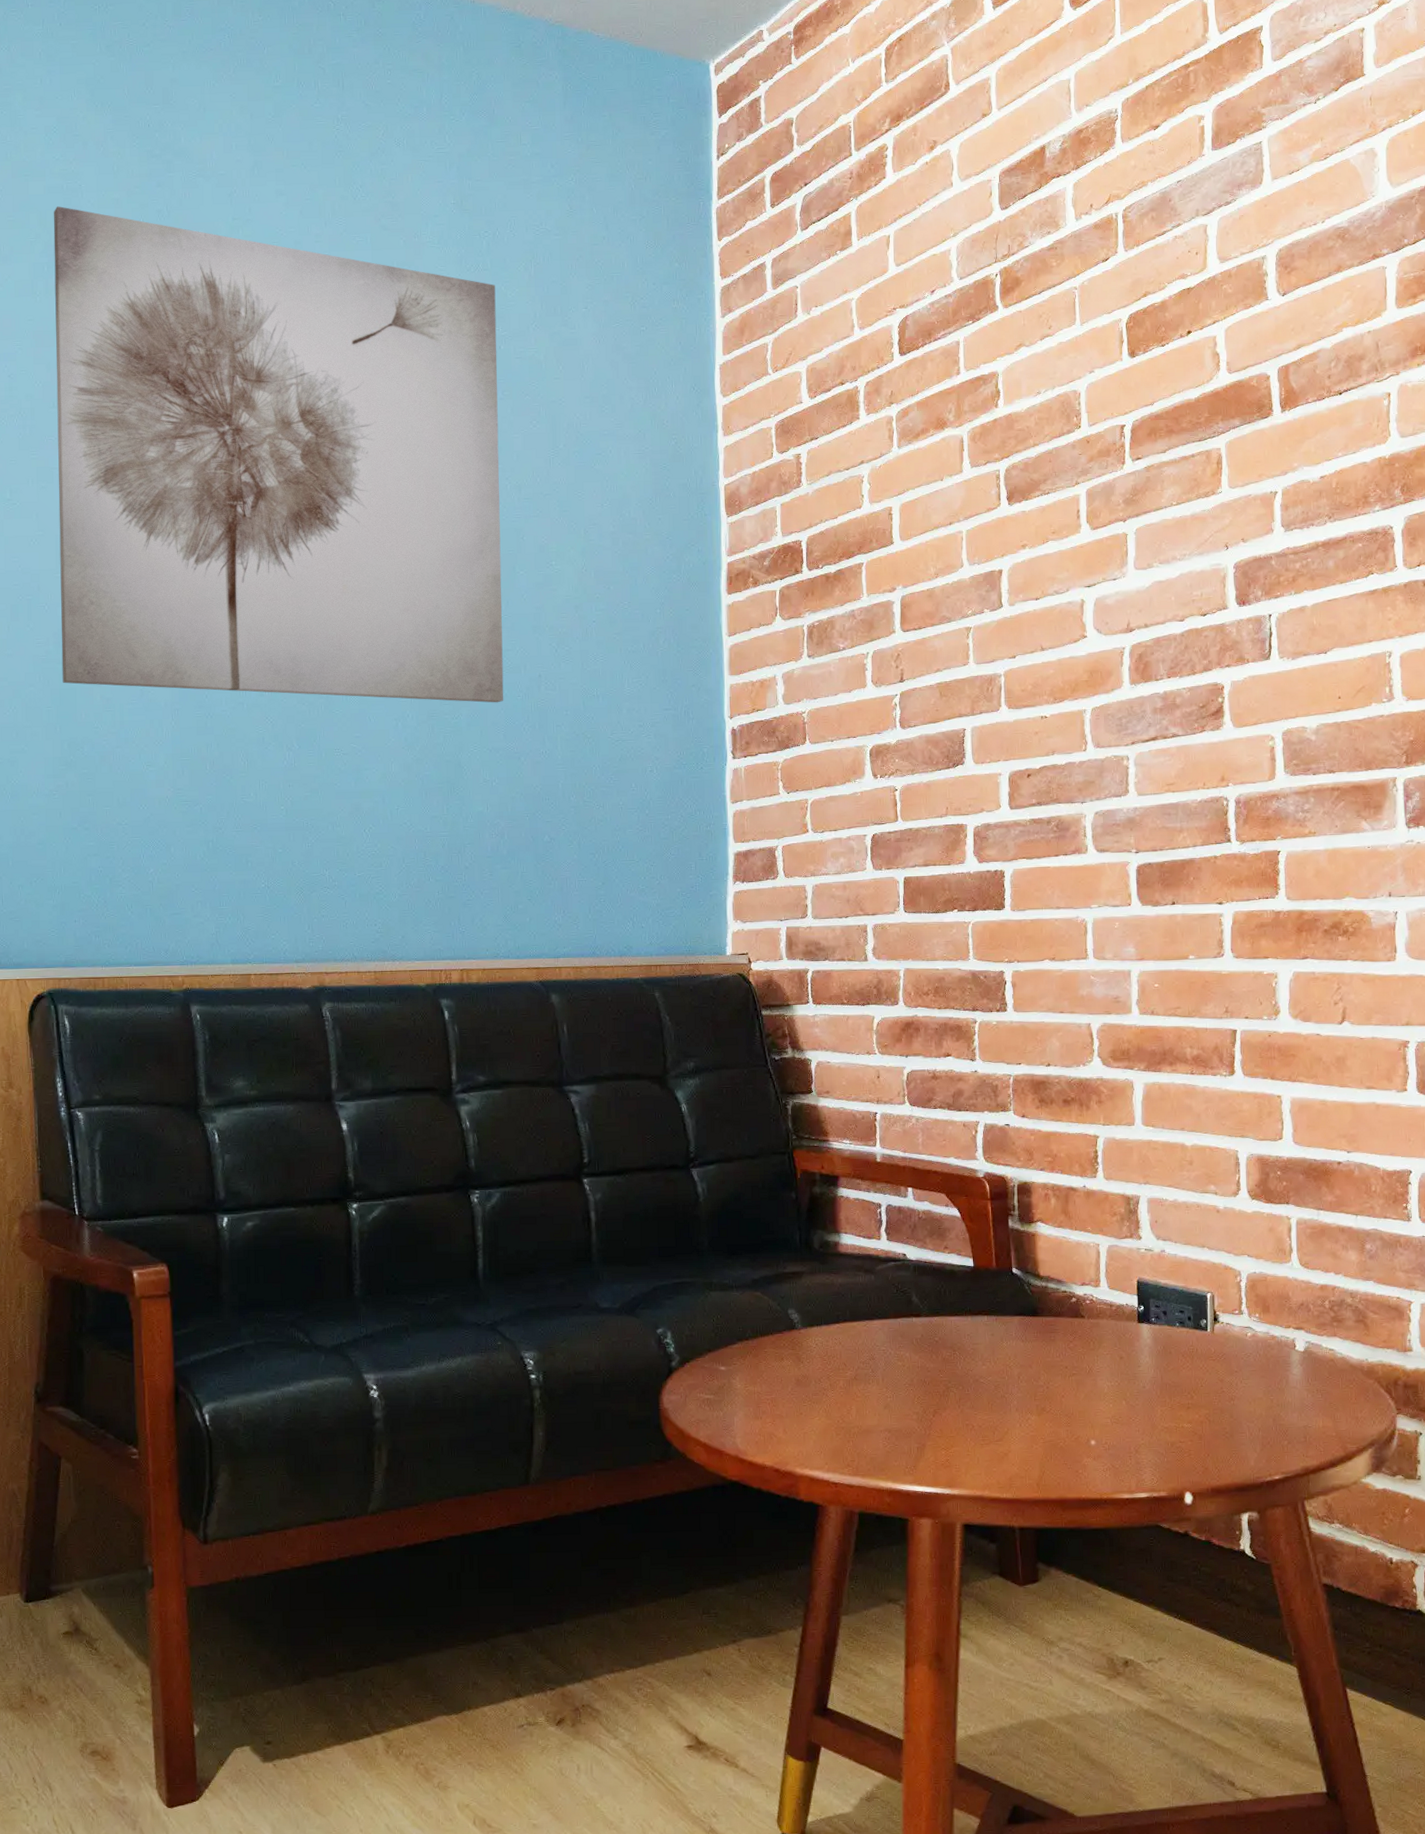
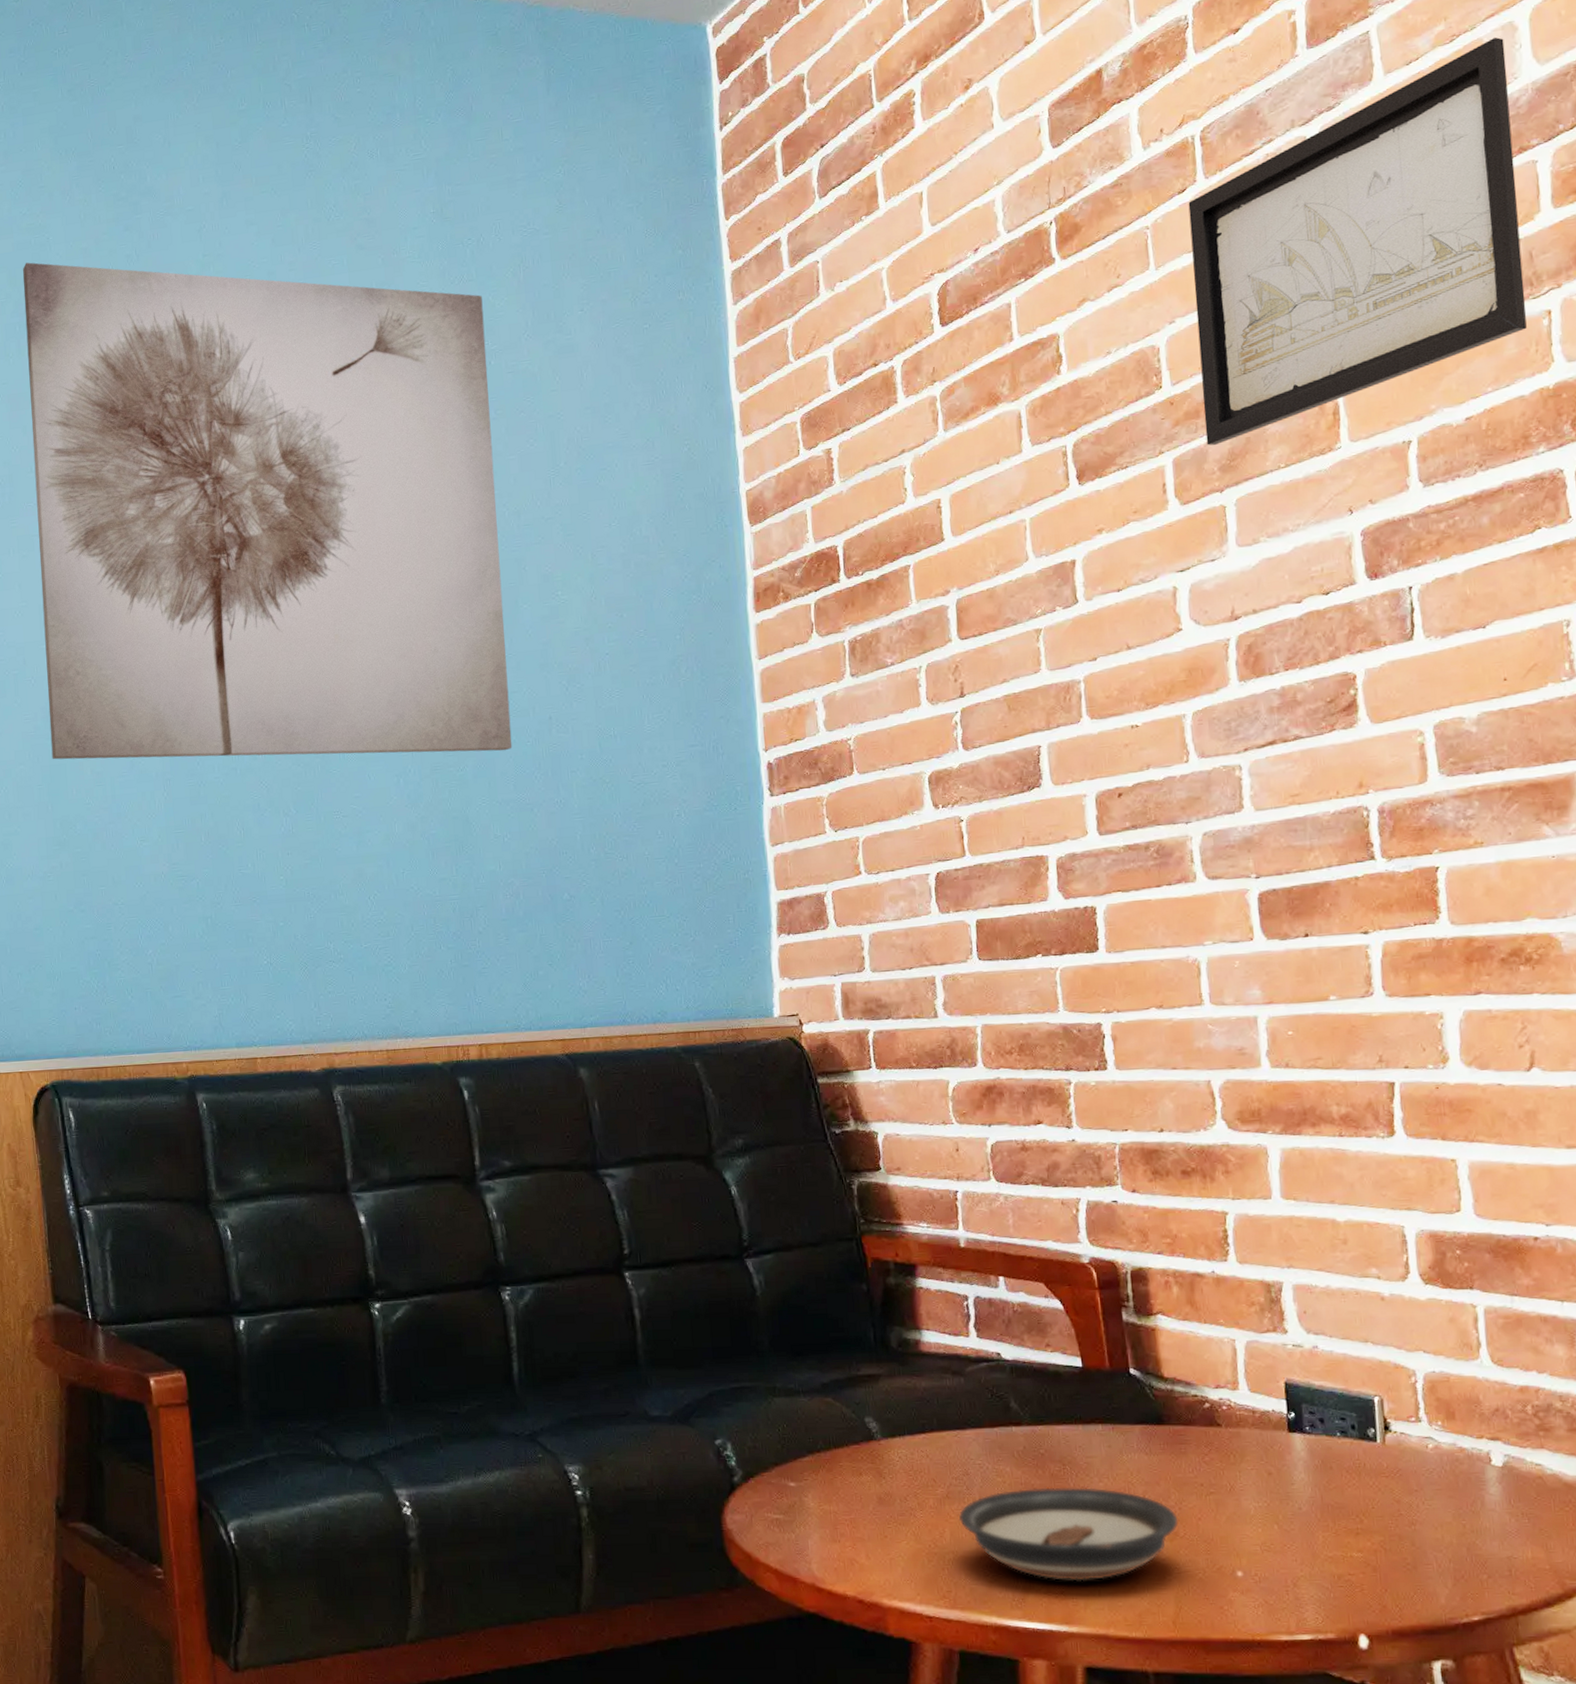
saucer: none [863,1370,1046,1451] -> present [958,1487,1179,1582]
wall art: none [1110,159,1372,482] -> present [1188,37,1527,446]

